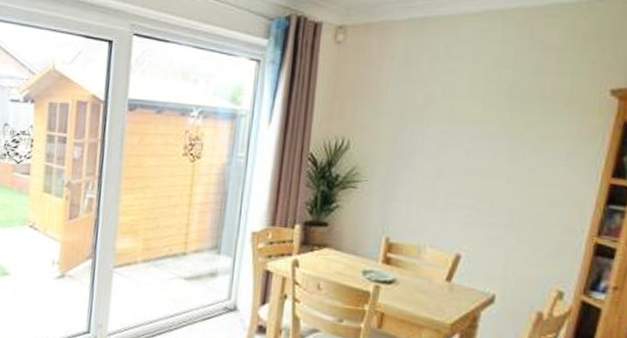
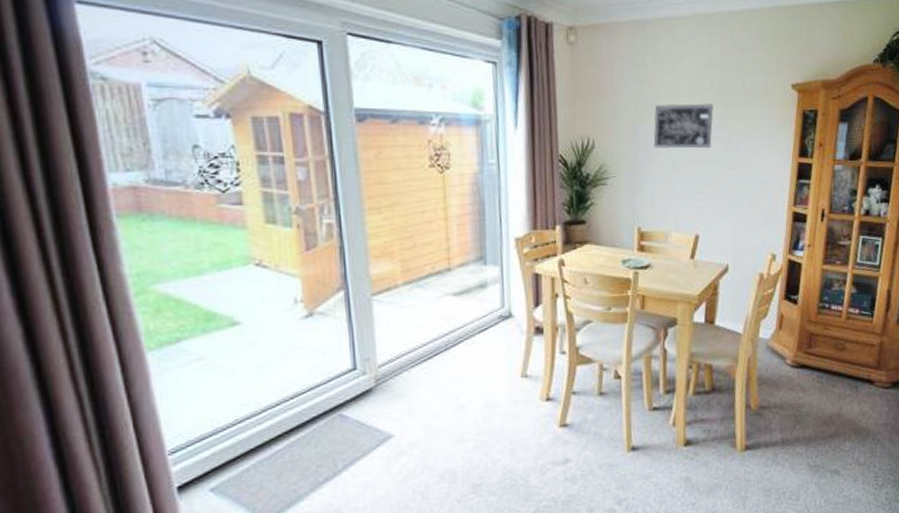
wall art: none [417,107,498,159] -> present [653,104,713,149]

